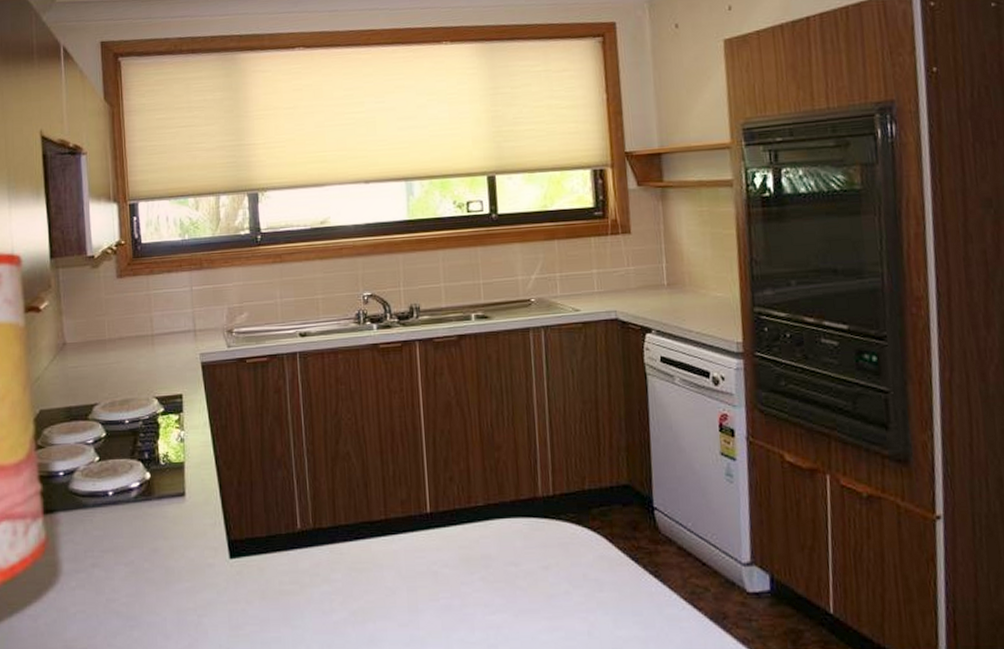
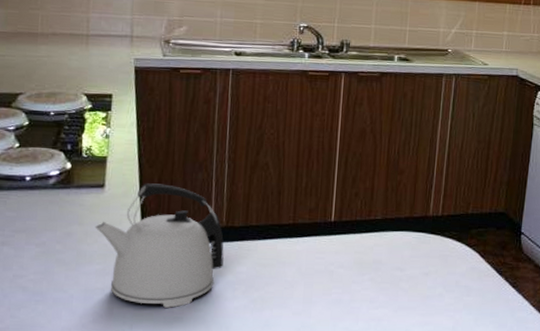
kettle: none [180,486,316,626] -> present [95,183,224,308]

